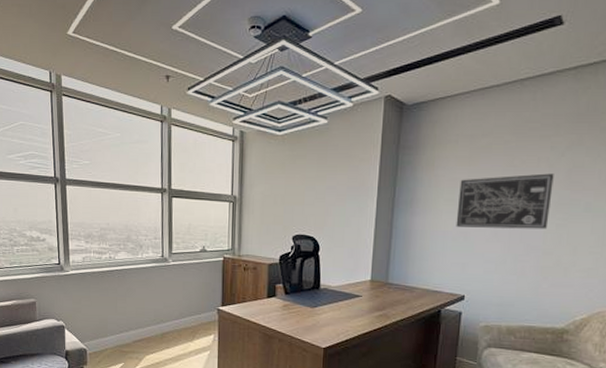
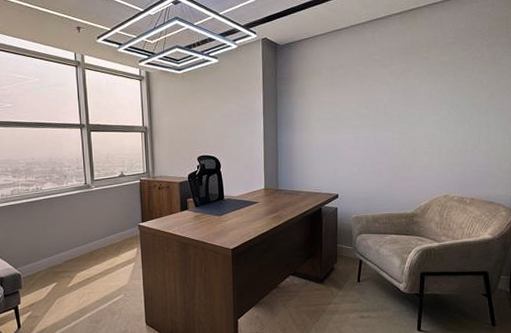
wall art: present [456,173,554,229] -> none [326,94,394,140]

